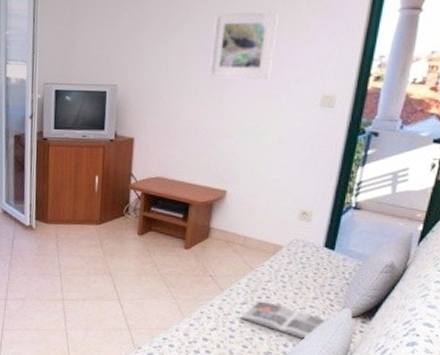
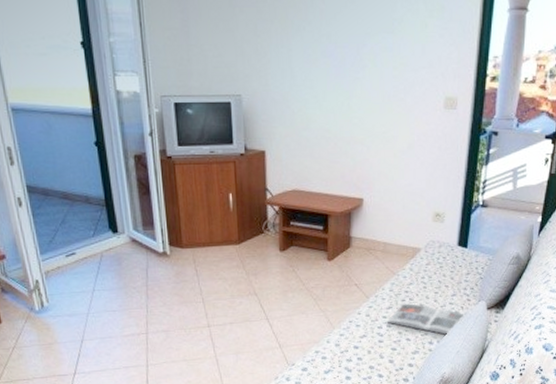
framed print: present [209,11,279,79] -> none [334,13,398,84]

